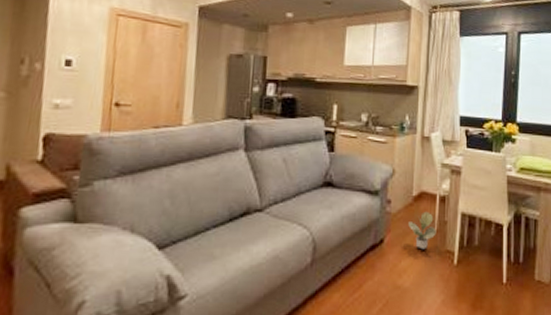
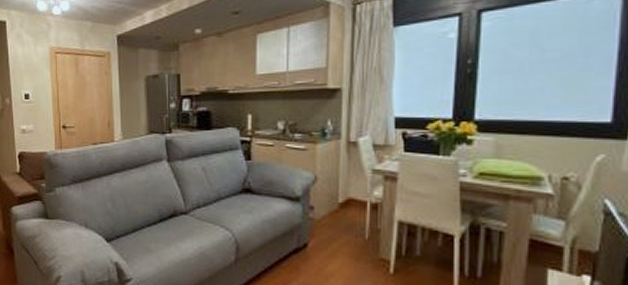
potted plant: present [408,211,437,250] -> none [334,218,368,256]

